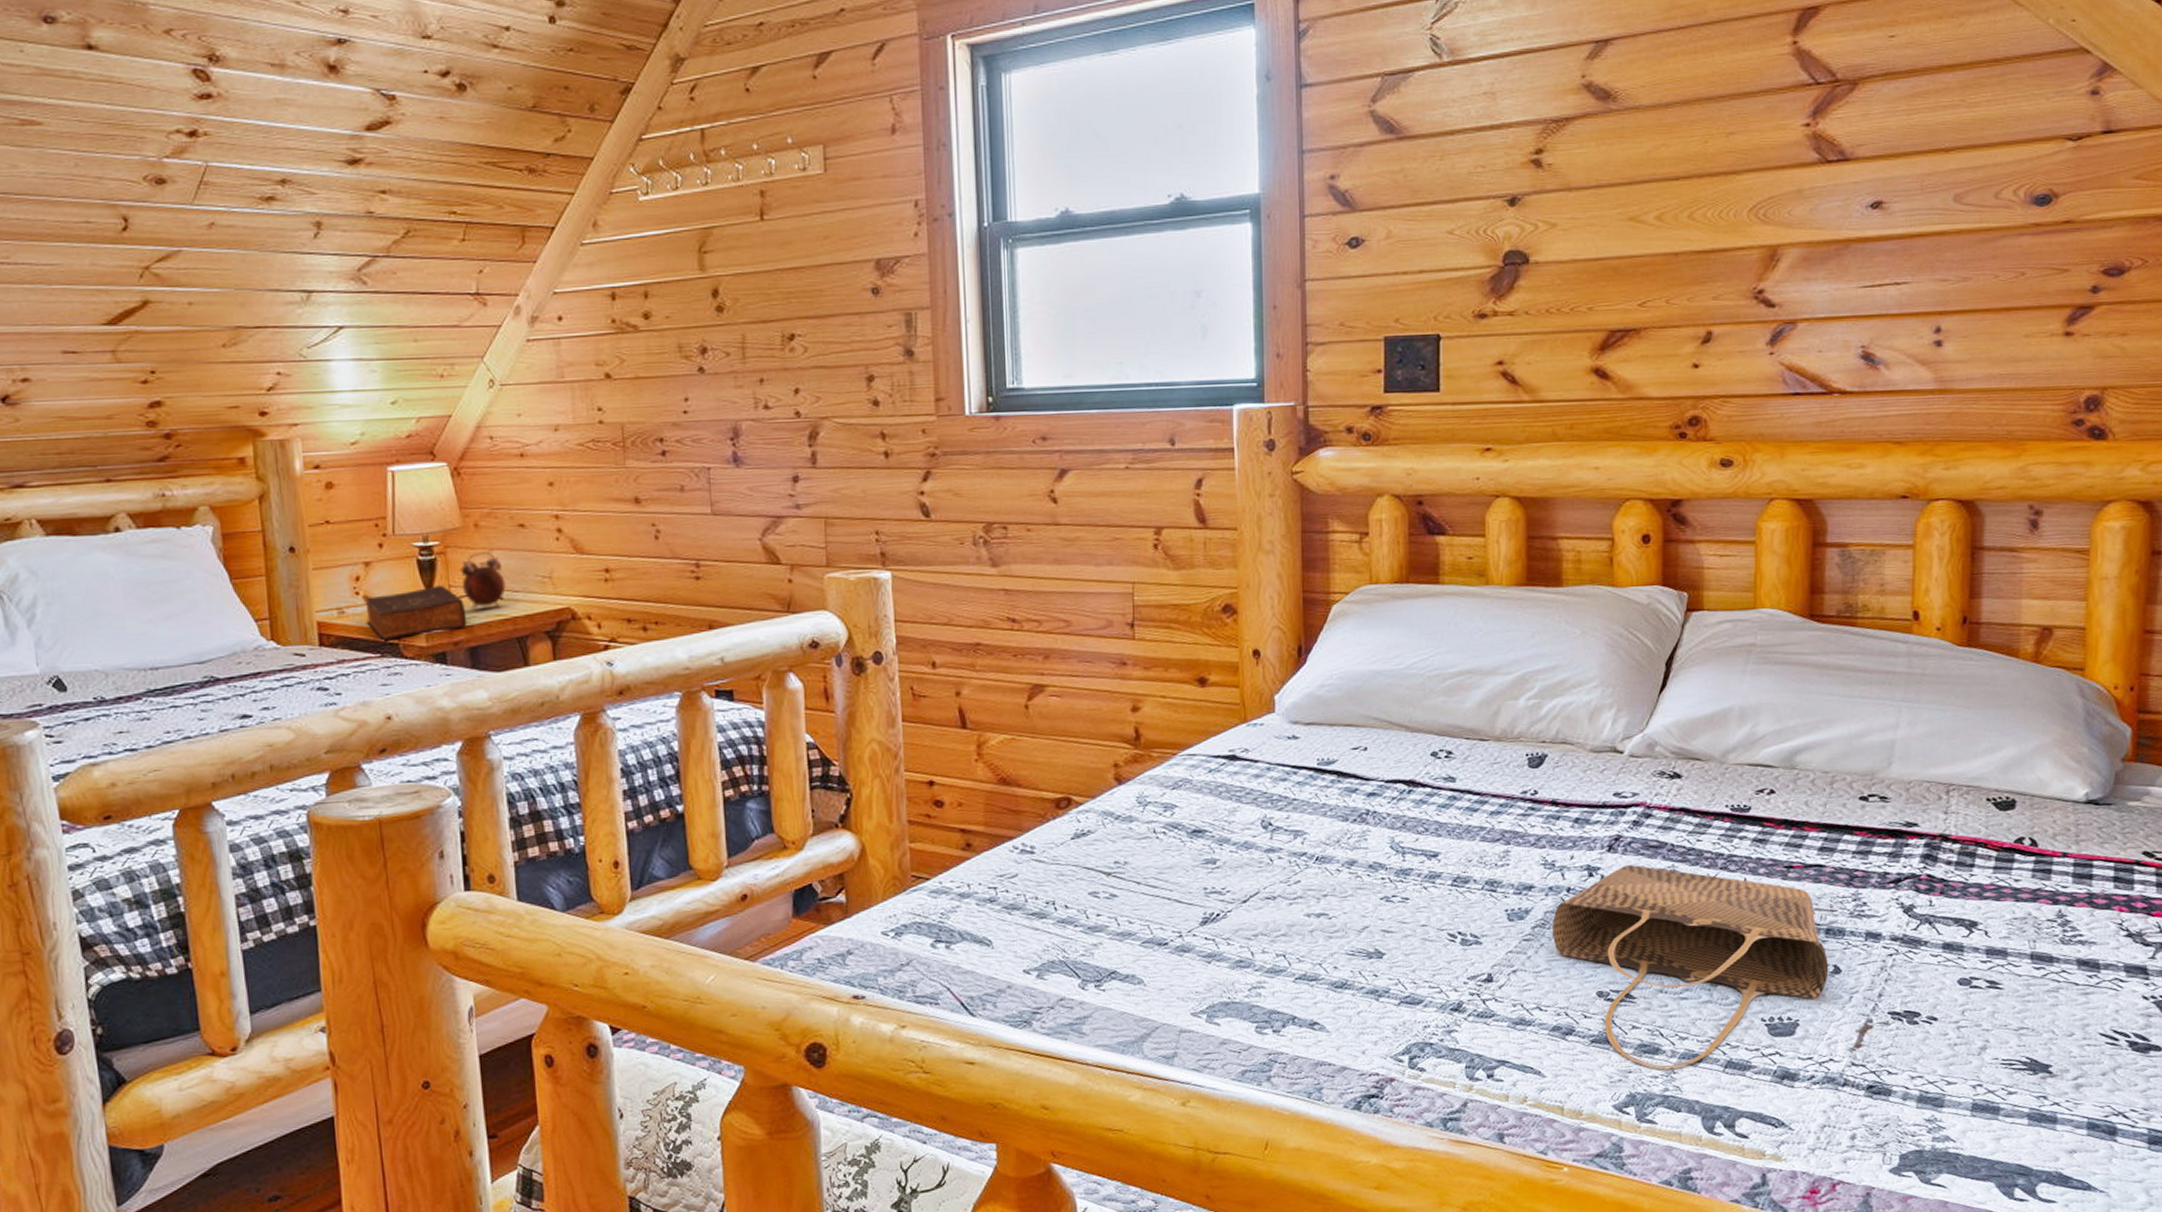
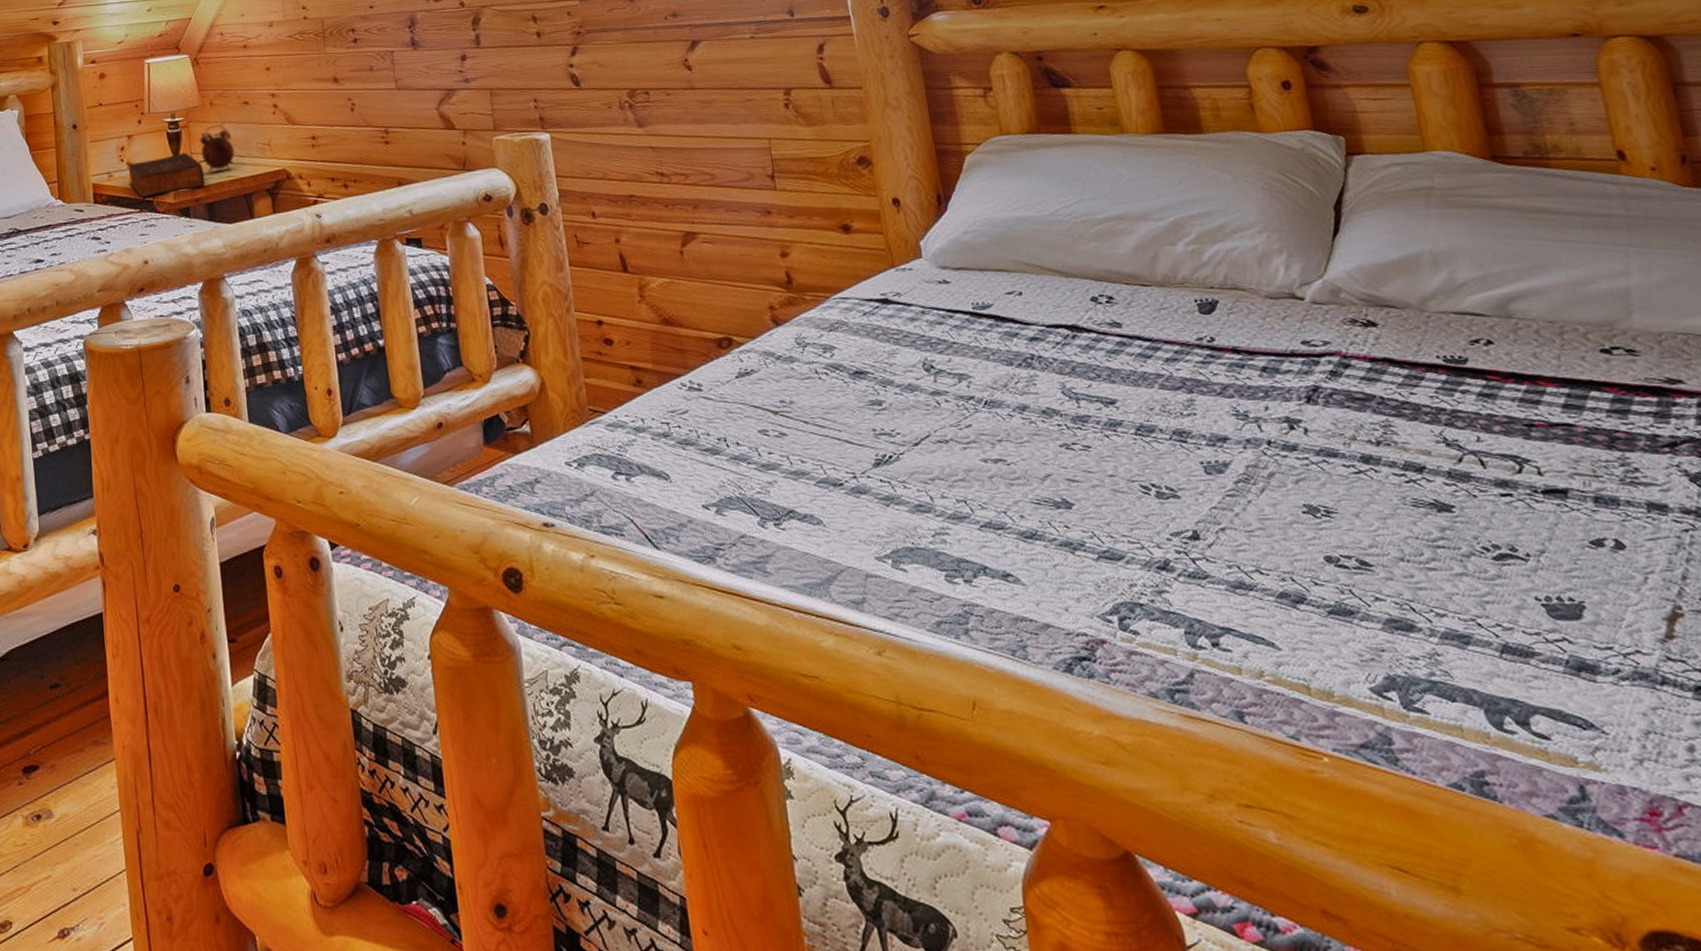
tote bag: present [1551,865,1829,1069] -> none [1256,418,1610,649]

